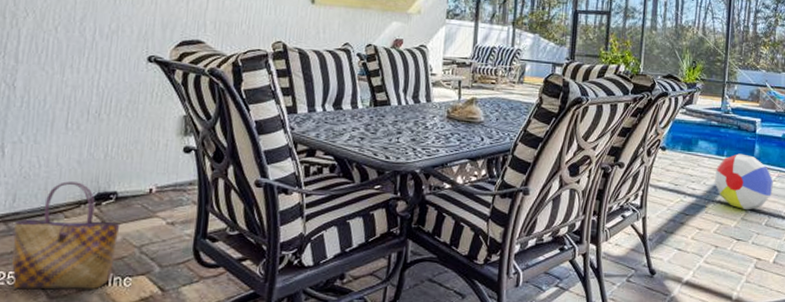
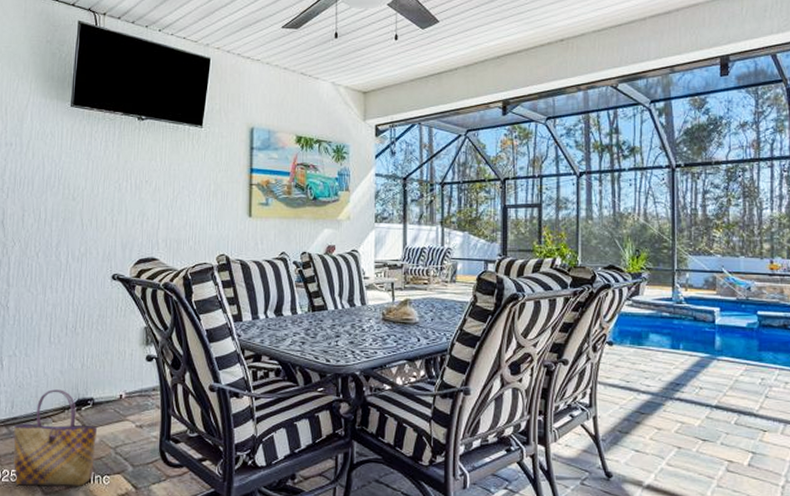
beachball: present [714,153,773,211] -> none [670,346,741,408]

